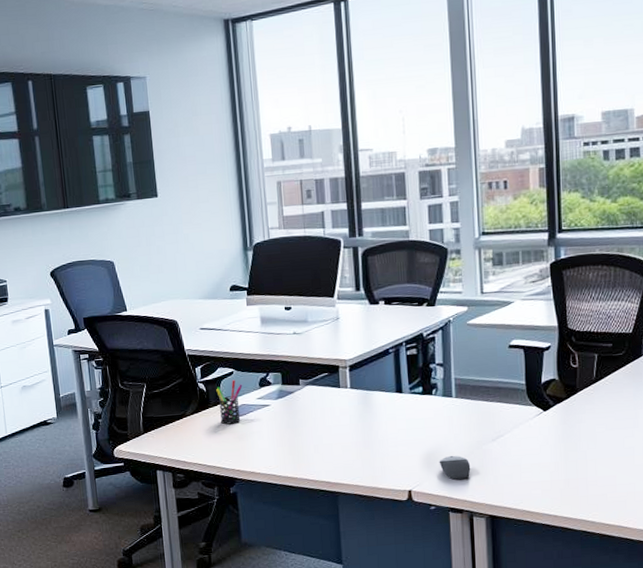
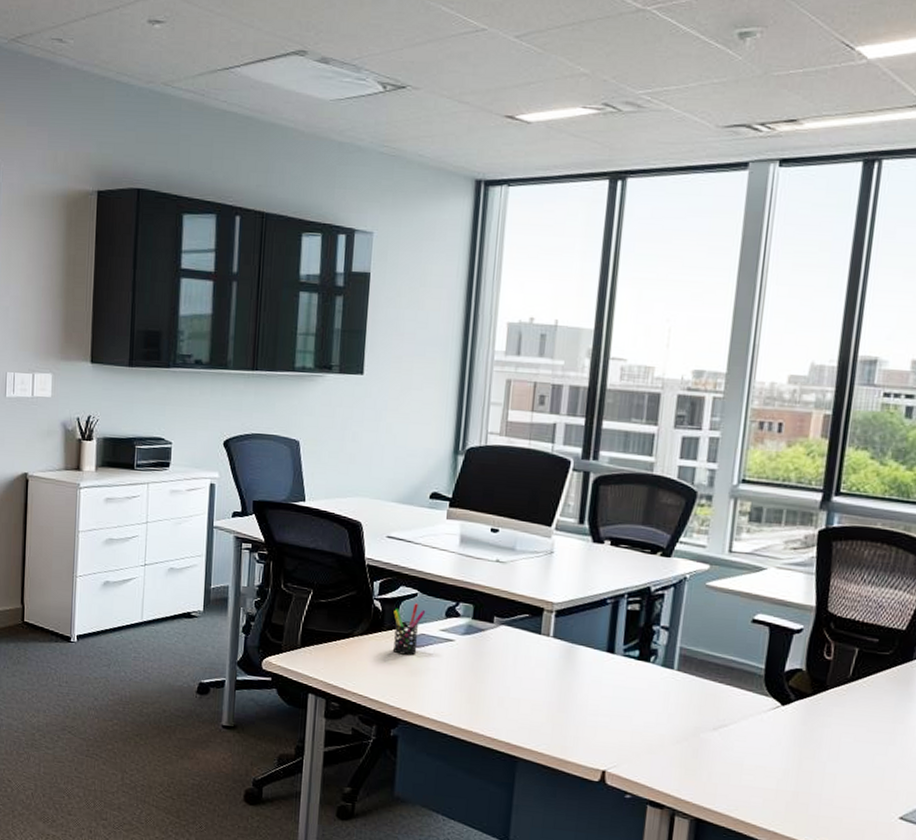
computer mouse: present [439,455,471,480] -> none [644,738,682,769]

